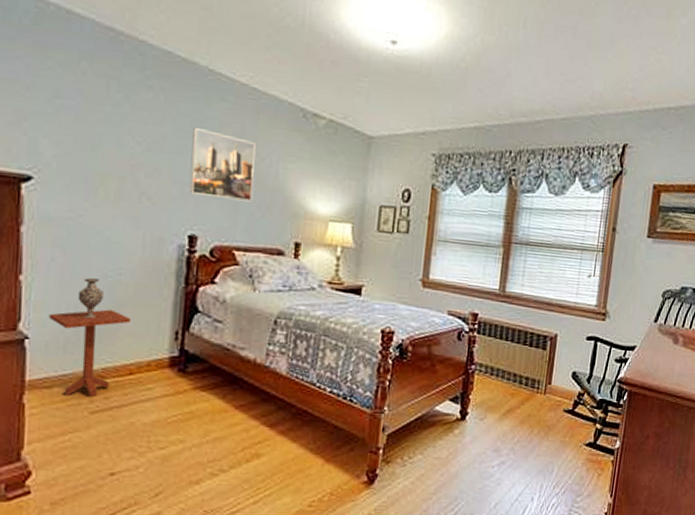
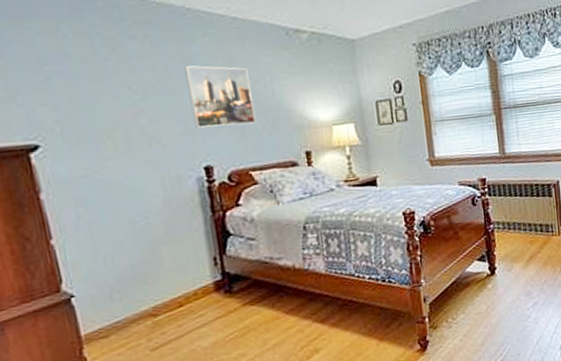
pedestal table: present [48,278,132,397] -> none [88,226,170,341]

